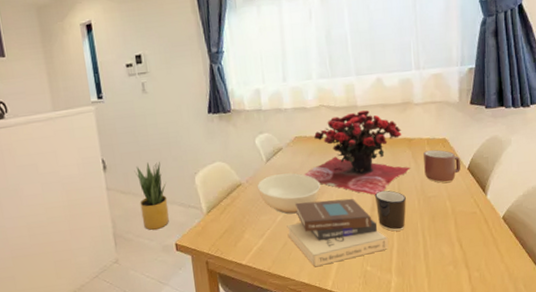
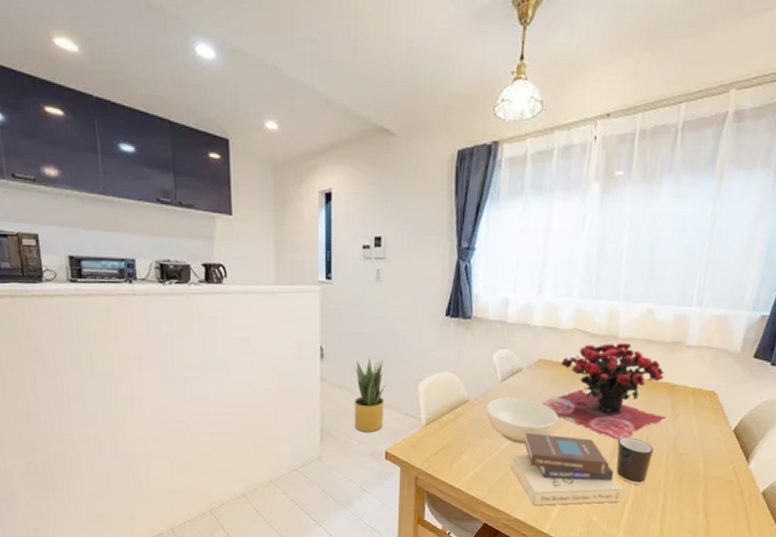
mug: present [422,149,460,184] -> none [681,402,727,443]

